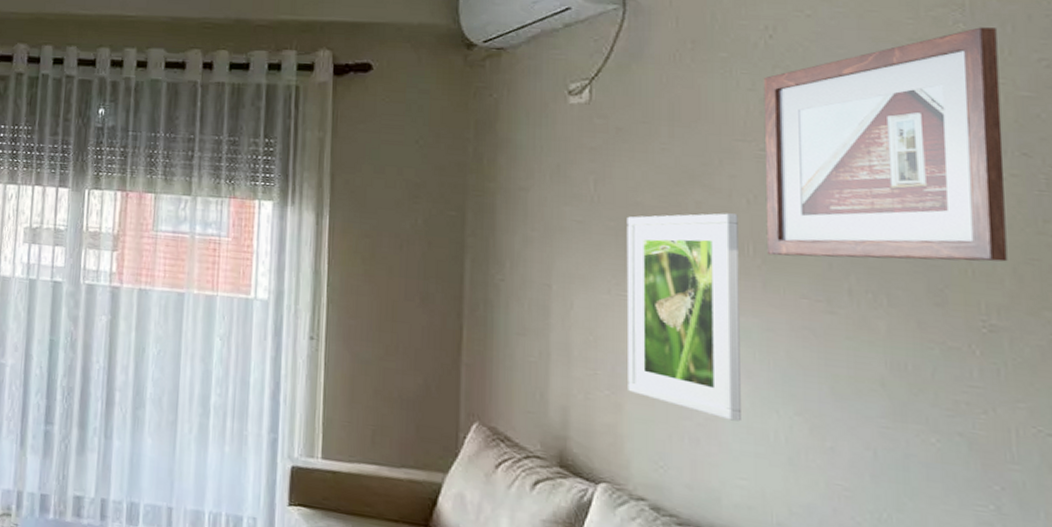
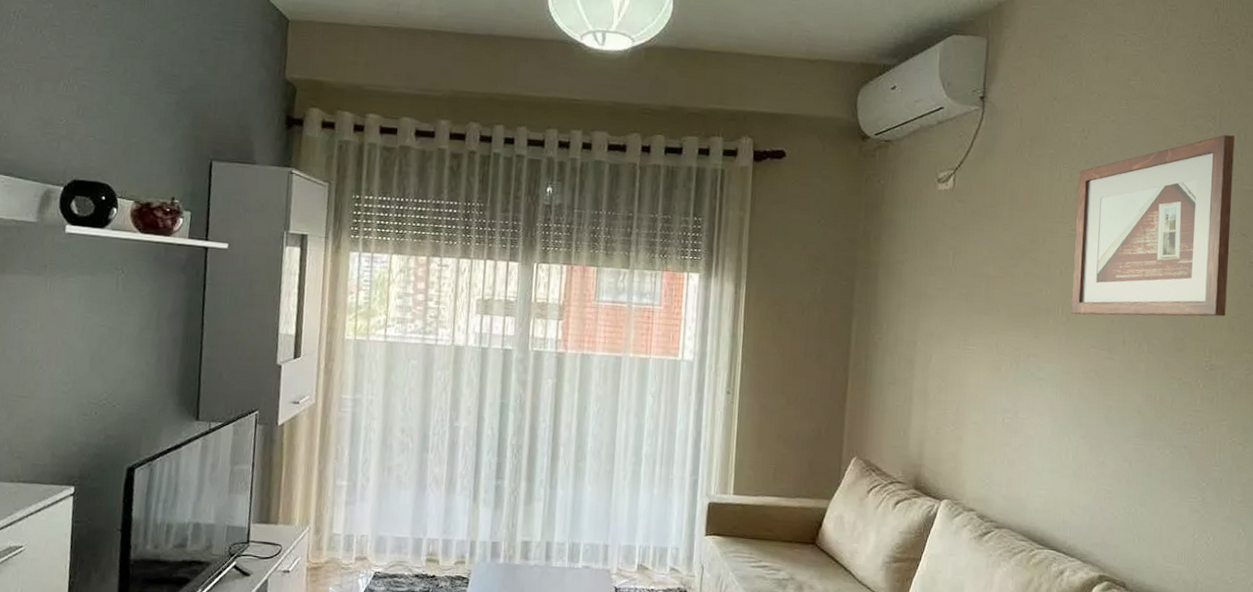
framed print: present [626,213,741,422] -> none [967,281,1053,446]

